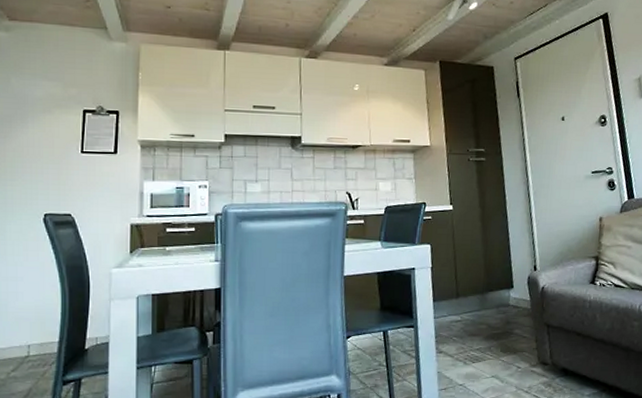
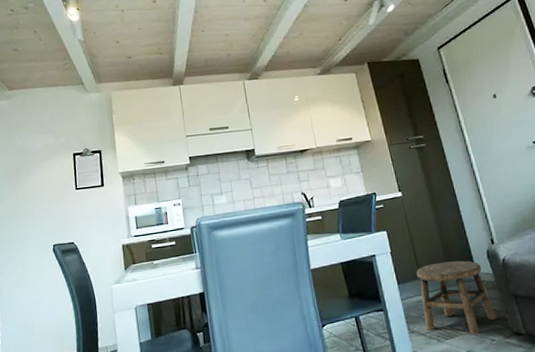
stool: none [454,283,526,360] -> present [416,260,497,335]

